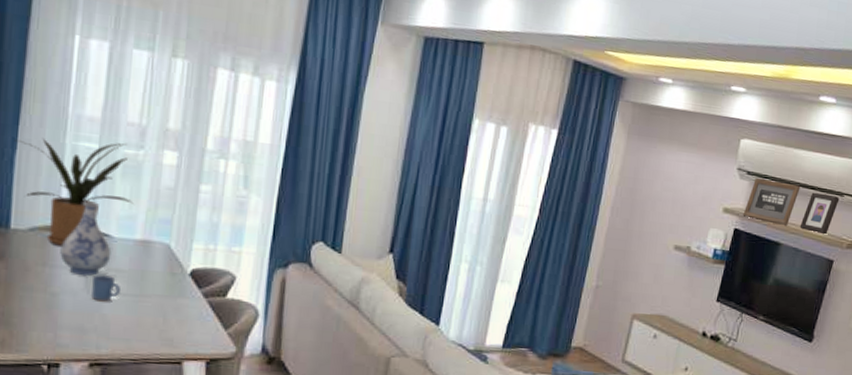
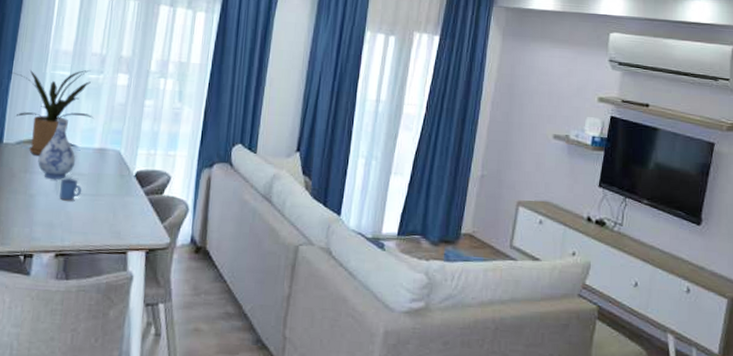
picture frame: present [743,178,800,225] -> none [618,68,673,111]
picture frame: present [800,192,840,235] -> none [676,78,714,119]

